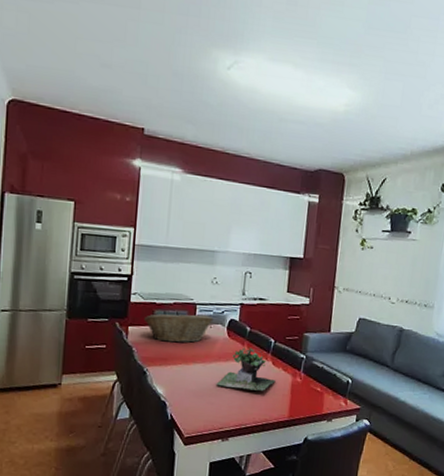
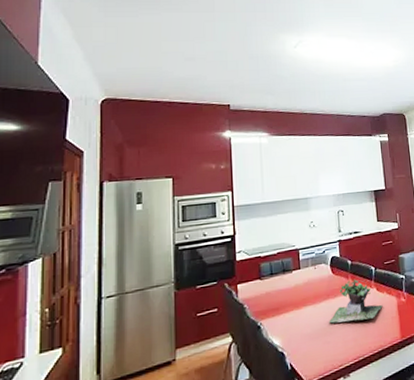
fruit basket: present [143,313,214,343] -> none [251,258,317,293]

